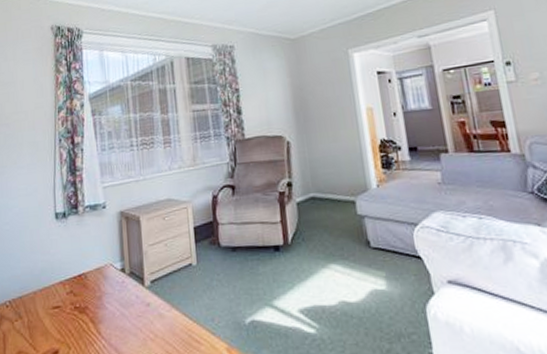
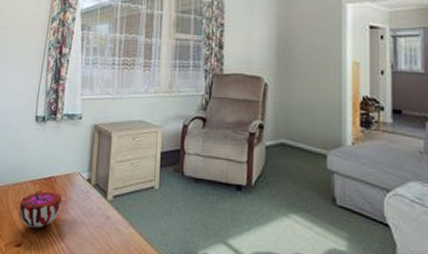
decorative bowl: none [50,289,96,331] -> present [19,191,62,228]

